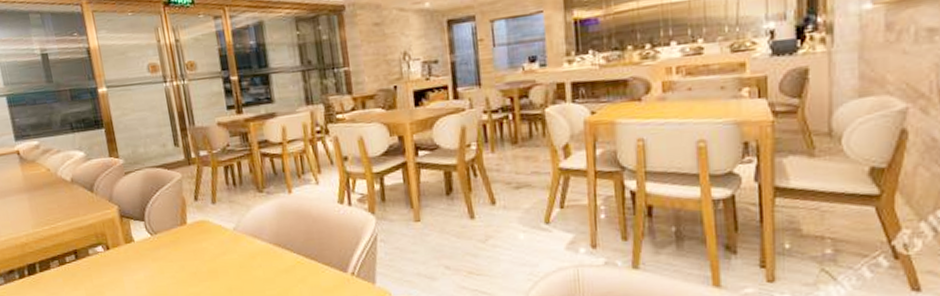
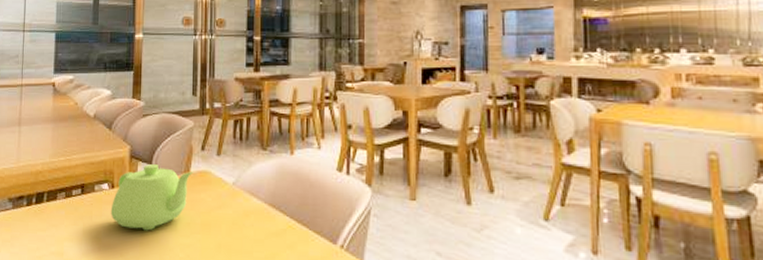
teapot: none [110,220,191,286] -> present [110,163,194,231]

